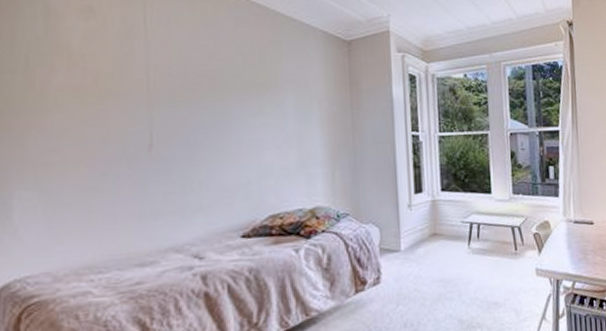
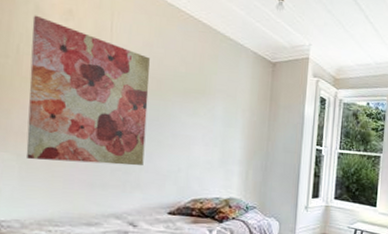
wall art: none [42,17,204,195] -> present [26,15,150,166]

